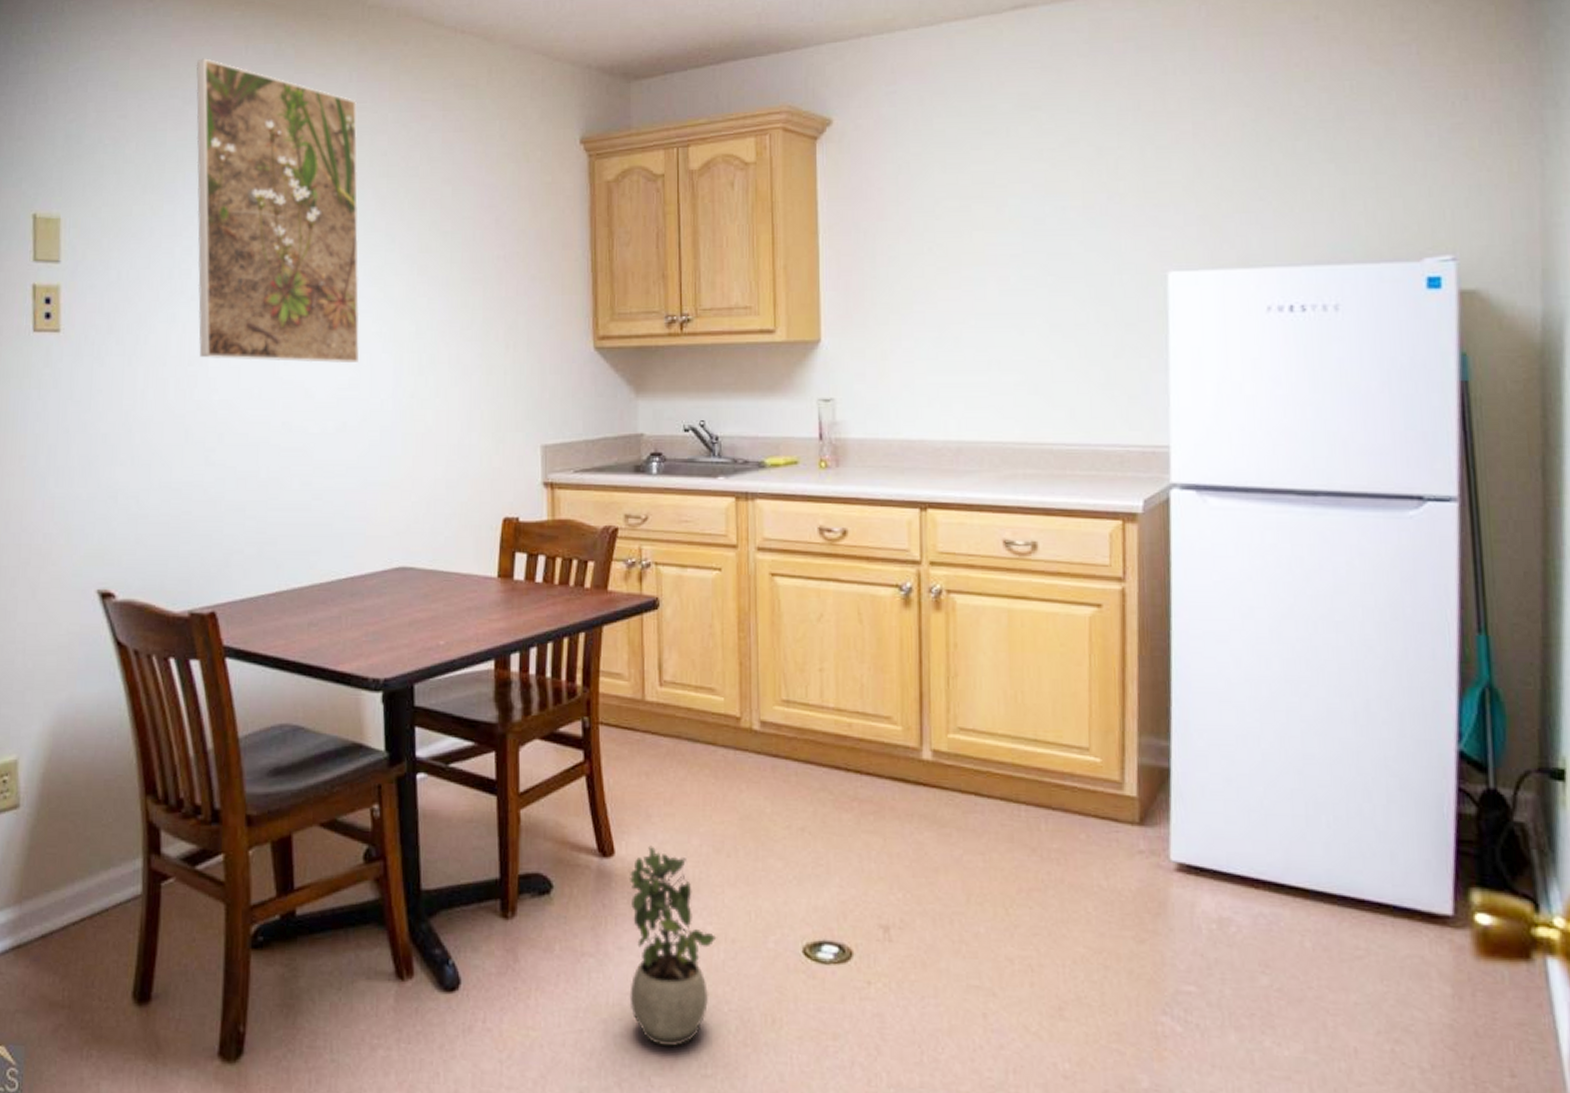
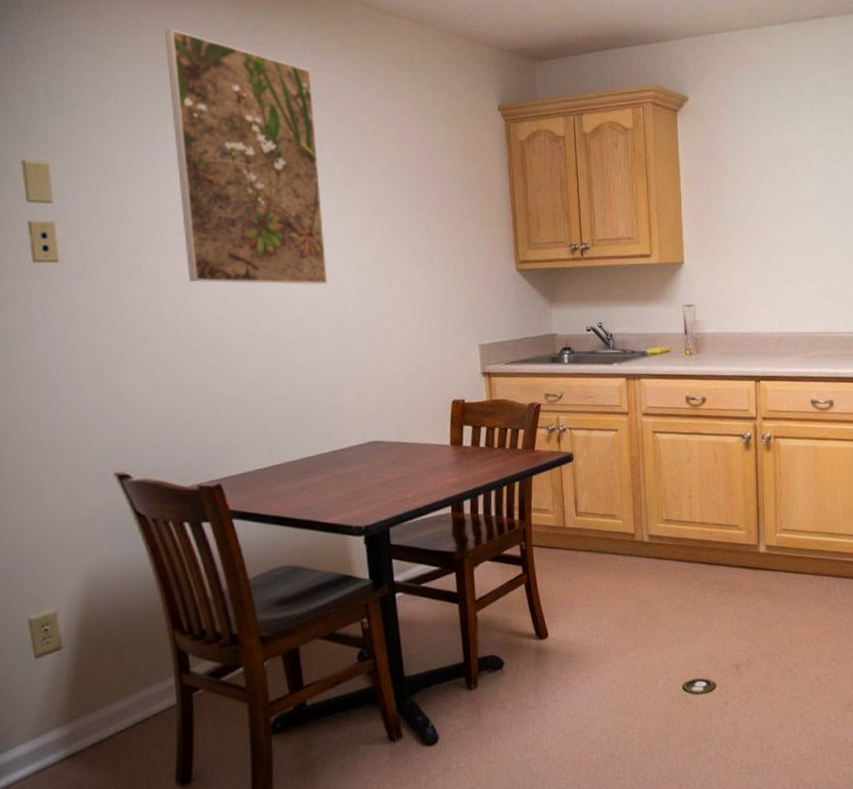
potted plant: present [629,845,717,1048] -> none [560,628,623,762]

